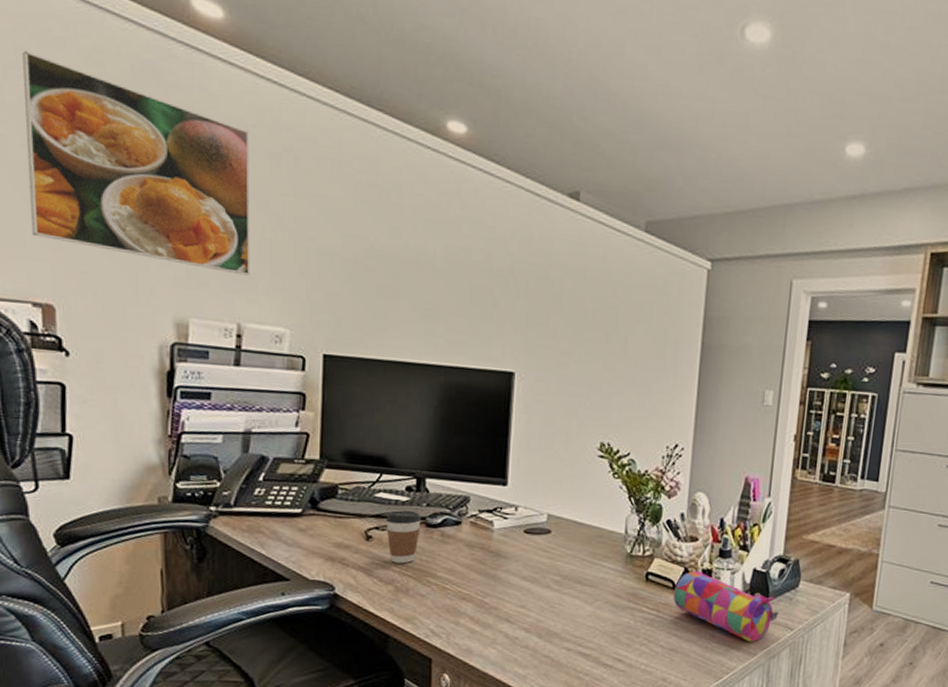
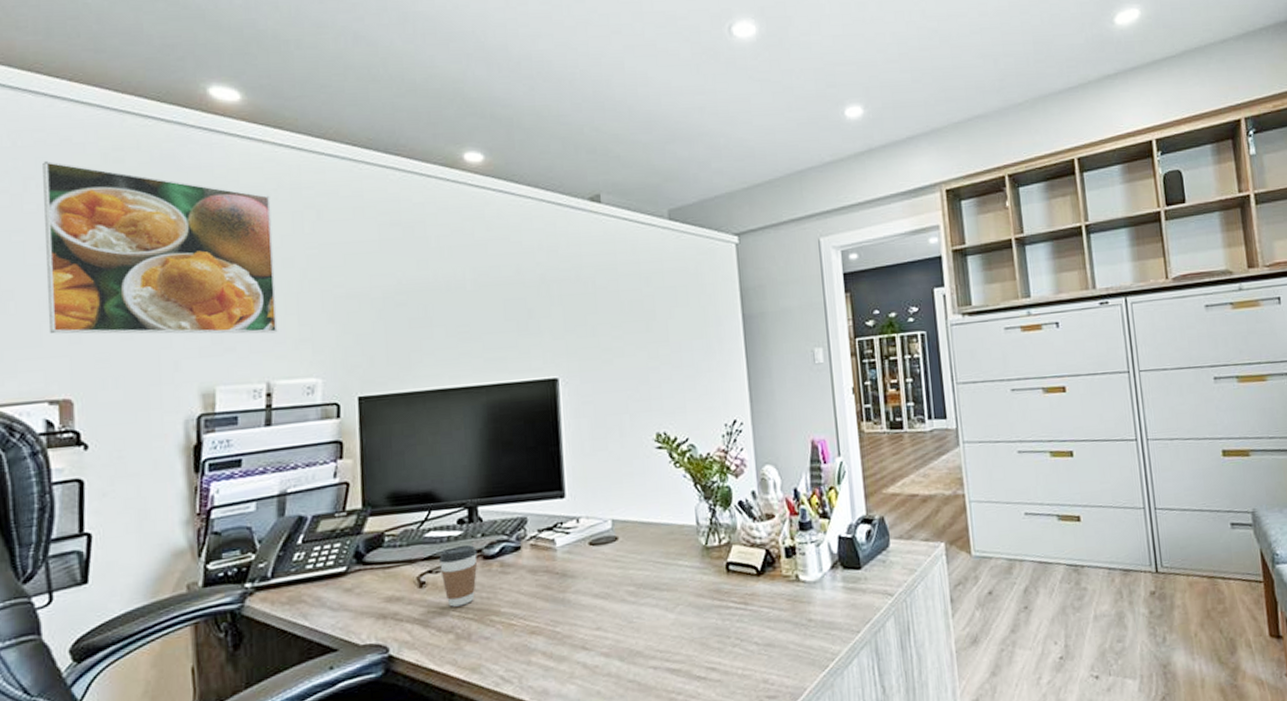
pencil case: present [673,570,779,643] -> none [758,549,874,619]

